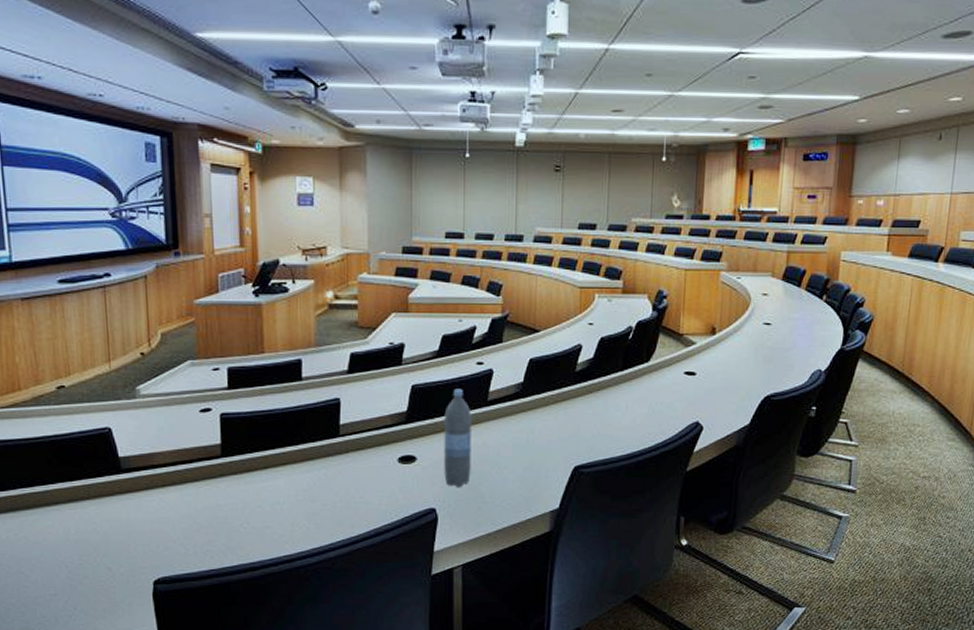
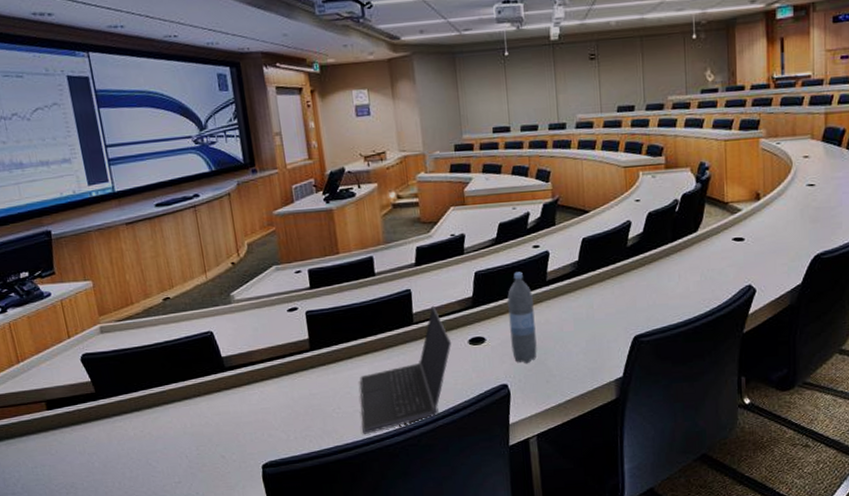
laptop computer: none [271,418,380,553] -> present [360,305,452,434]

